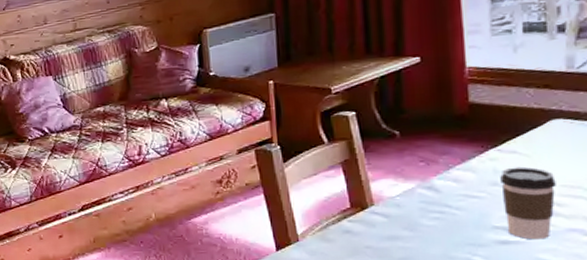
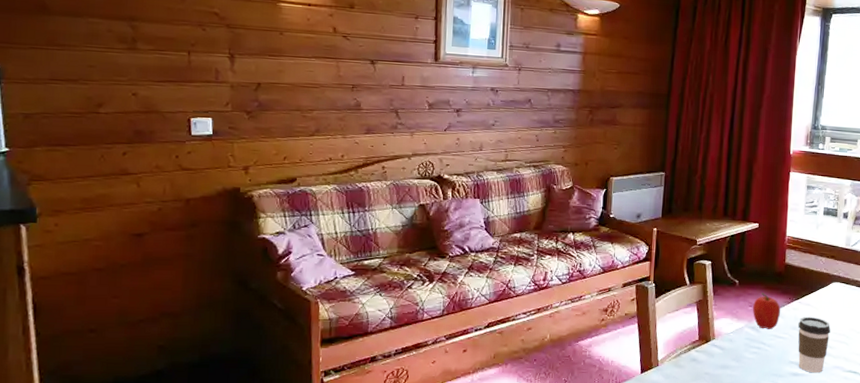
fruit: none [426,143,470,189] -> present [753,293,780,329]

